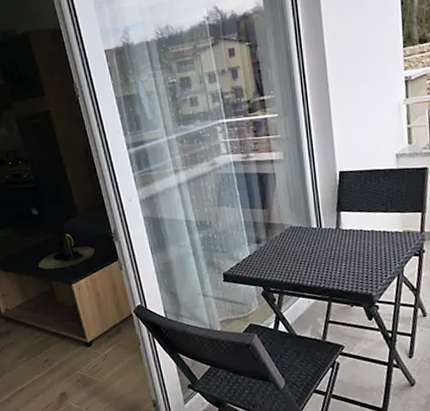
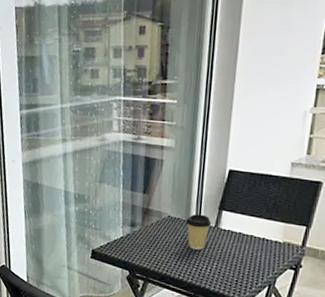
coffee cup: none [307,219,333,254] -> present [185,213,212,250]

